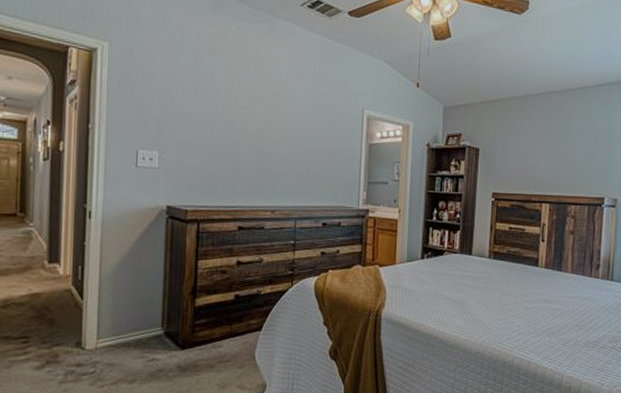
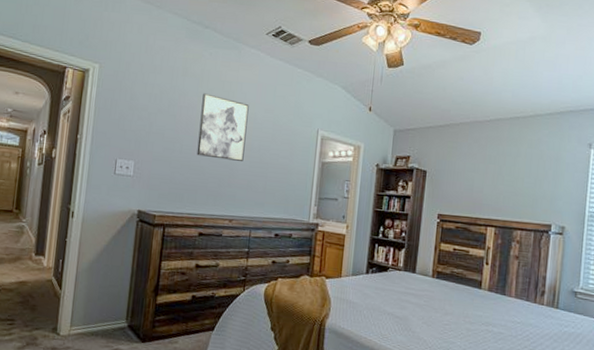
wall art: none [230,72,286,146] -> present [196,93,249,161]

